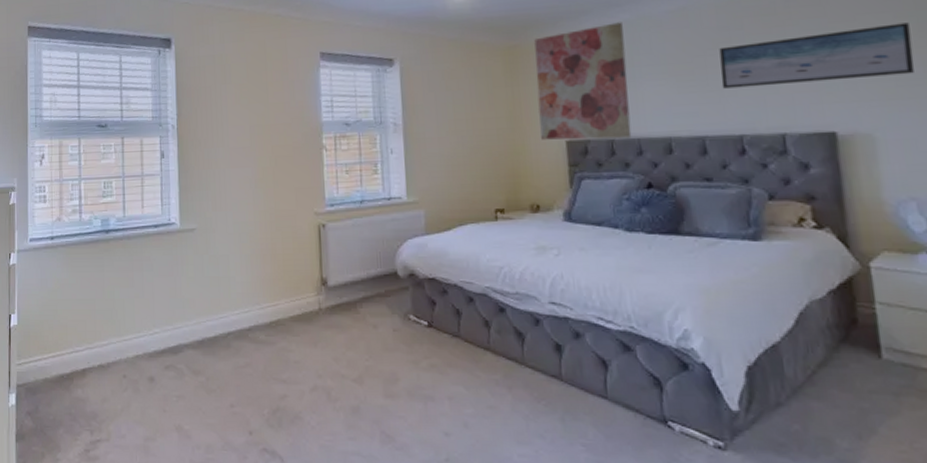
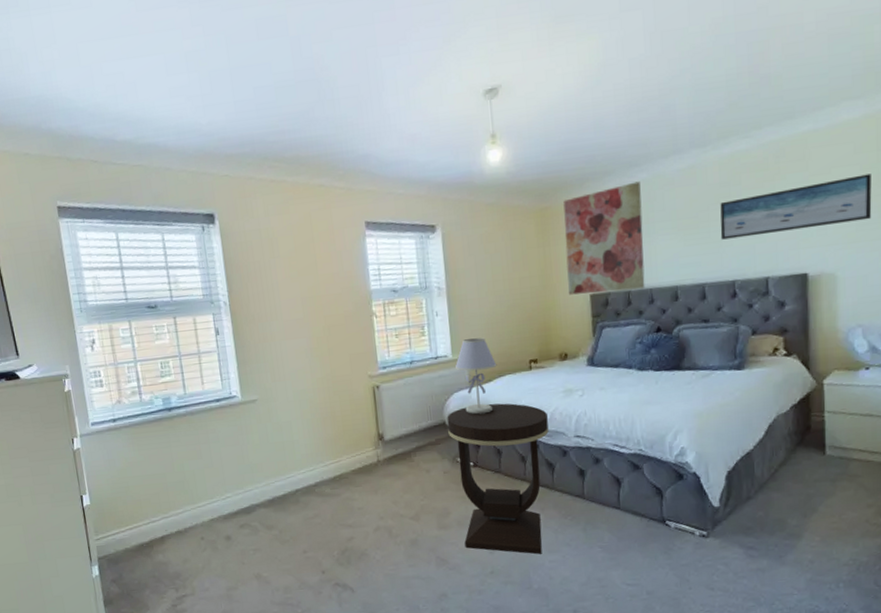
side table: none [399,255,518,444] -> present [447,403,549,555]
table lamp: none [409,180,458,266] -> present [454,337,497,415]

